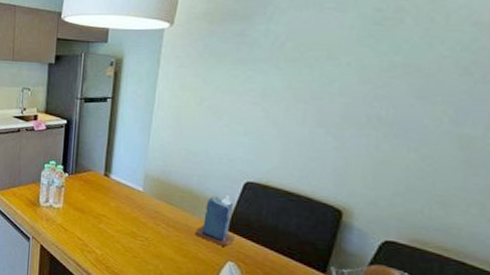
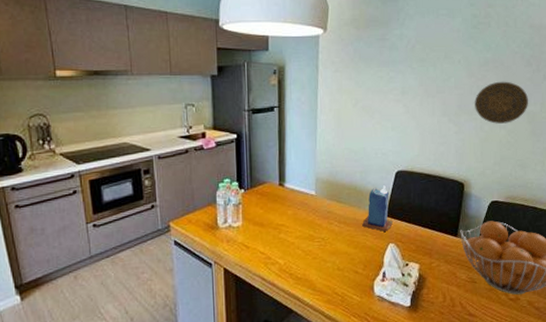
decorative plate: none [368,91,464,146] -> present [475,81,529,124]

